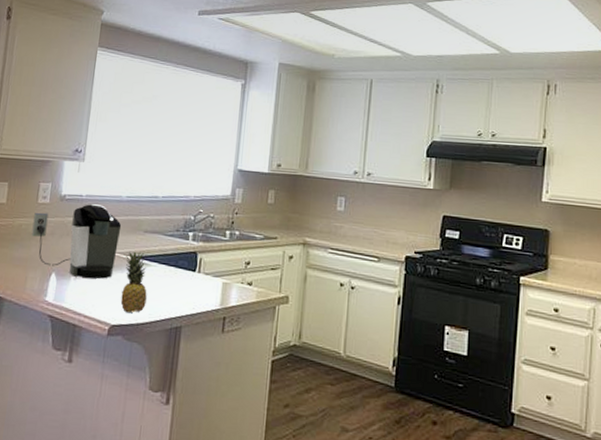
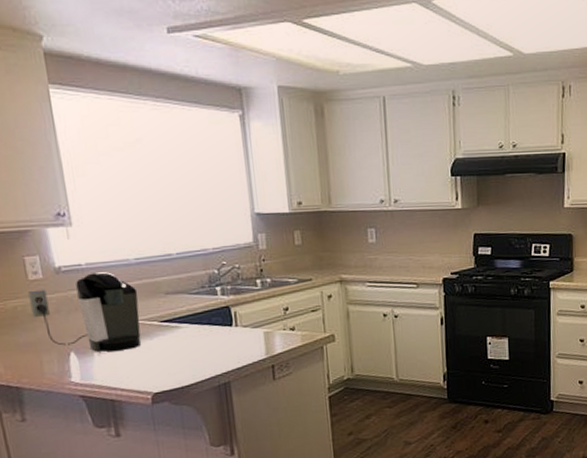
fruit: present [120,251,147,312] -> none [151,315,187,378]

